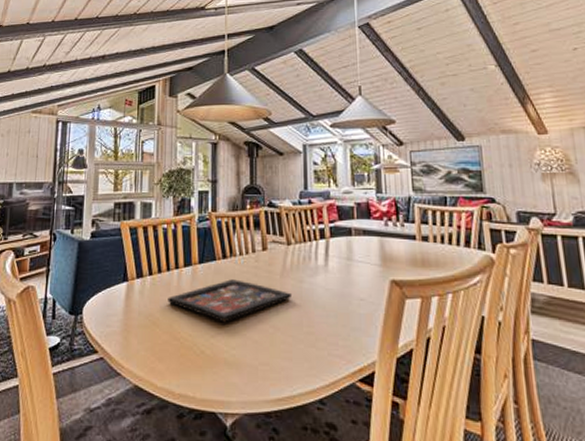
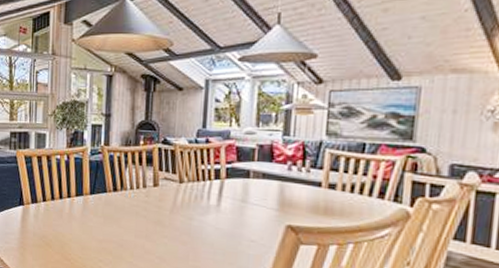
decorative tray: present [168,279,293,323] -> none [60,211,181,250]

